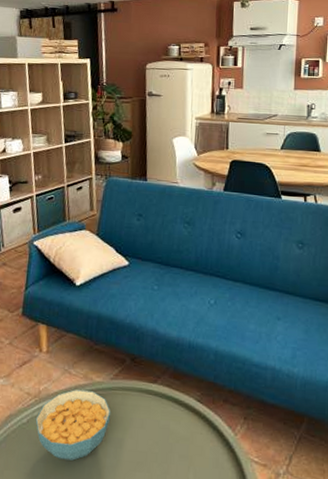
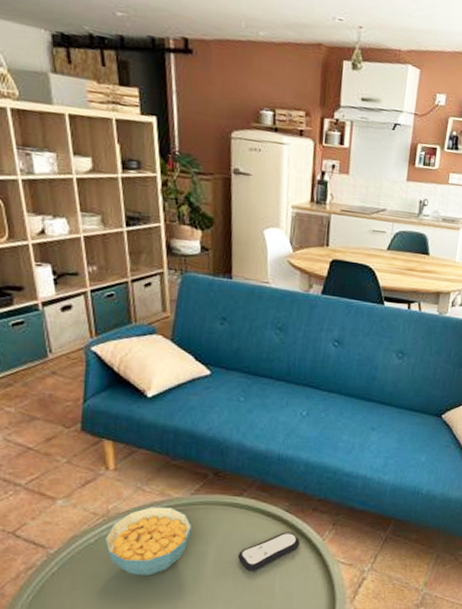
remote control: none [153,423,212,464] -> present [238,532,300,571]

